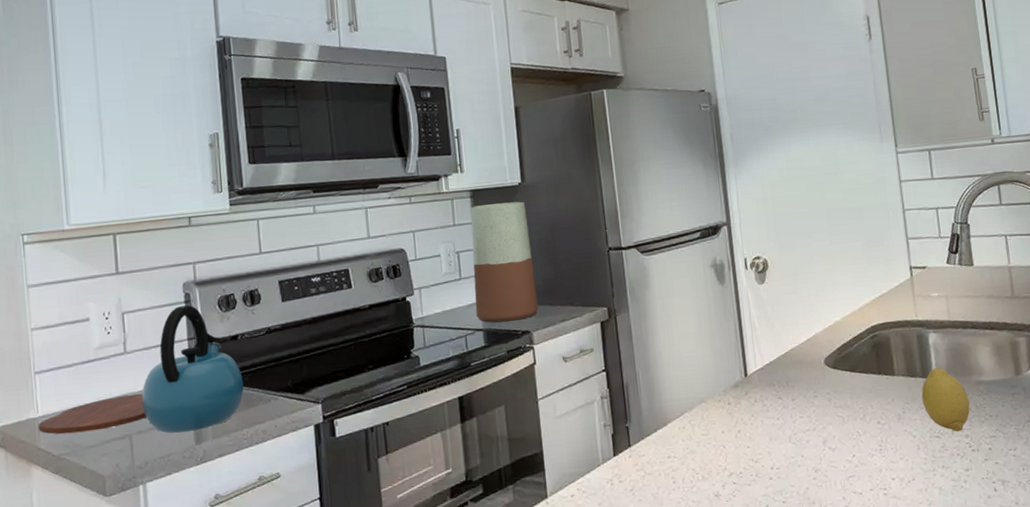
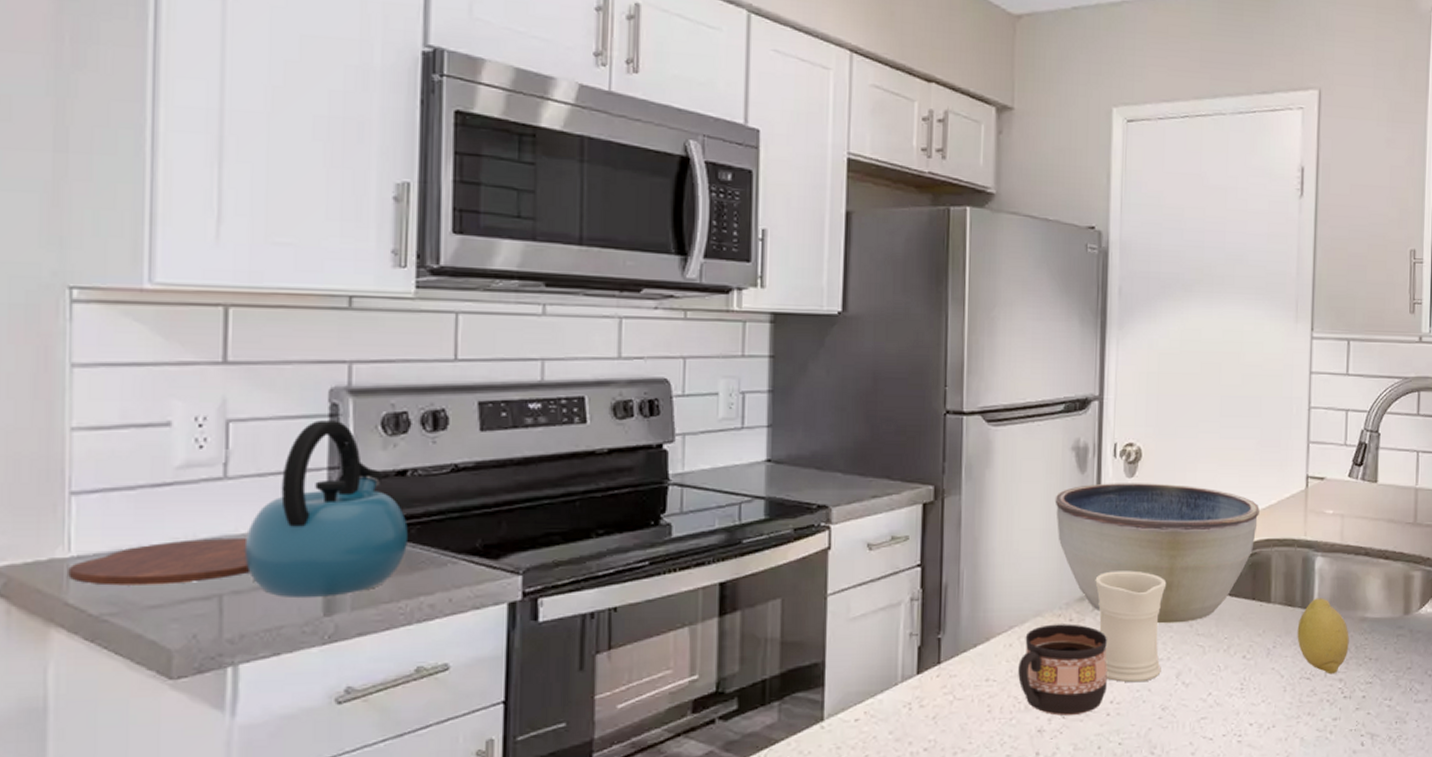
vase: present [470,201,538,323] -> none [758,334,845,490]
cup: none [692,406,767,482] -> present [1018,624,1108,716]
bowl: none [703,285,874,401] -> present [1055,483,1259,624]
mug: none [744,359,810,451] -> present [1095,570,1167,683]

